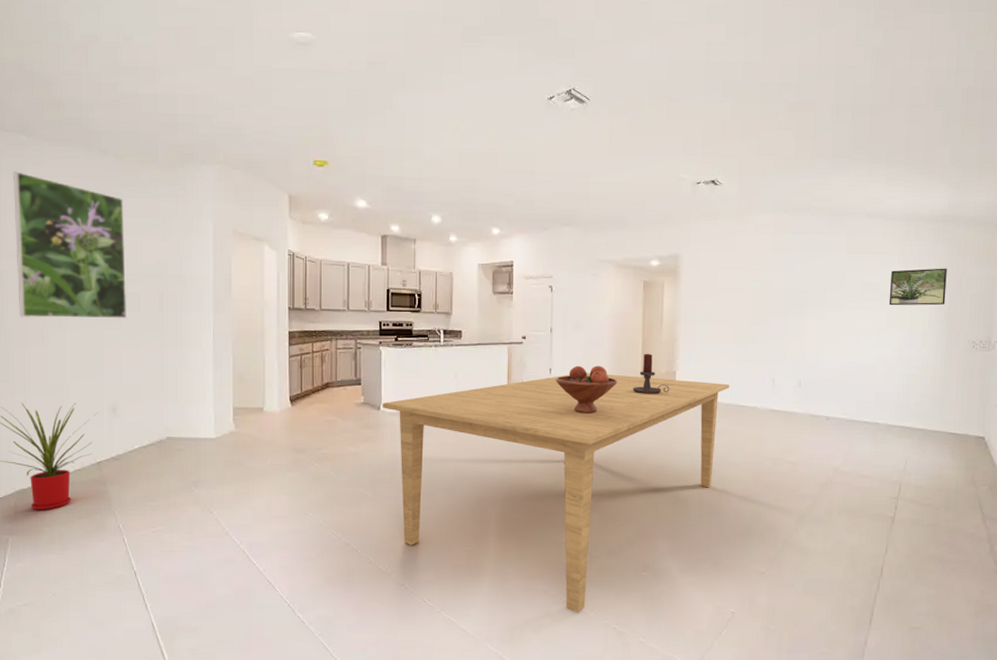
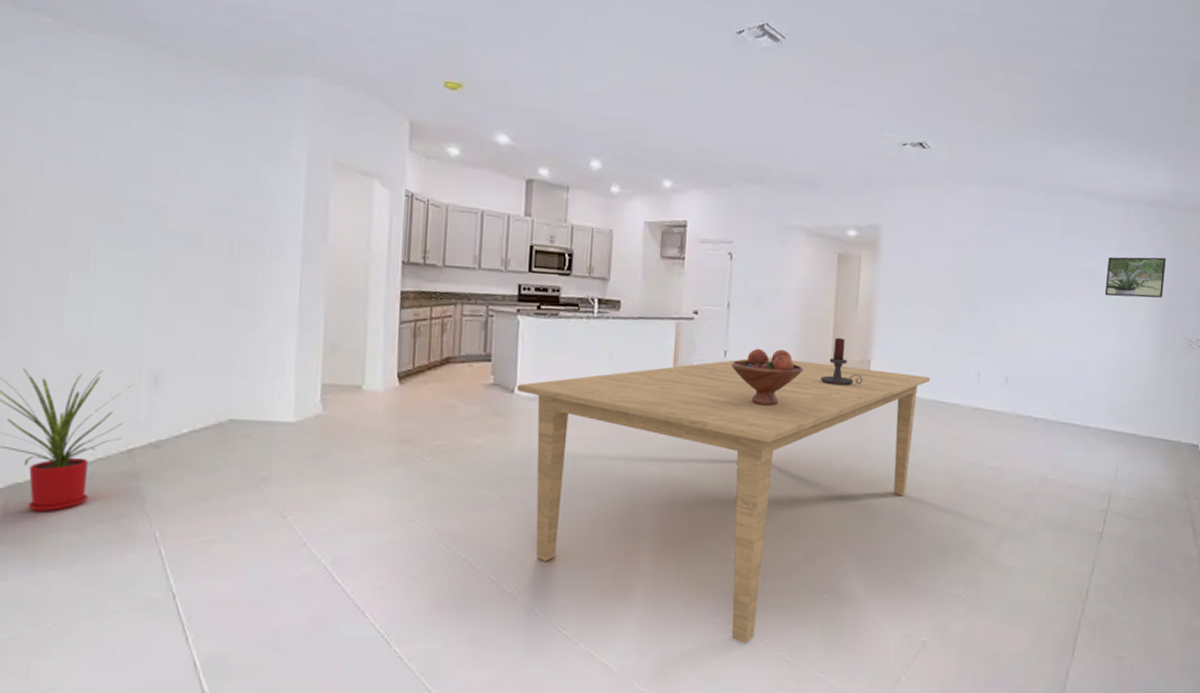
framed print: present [13,171,127,318] -> none [26,62,185,263]

